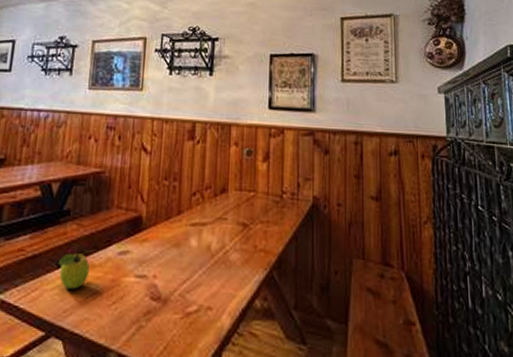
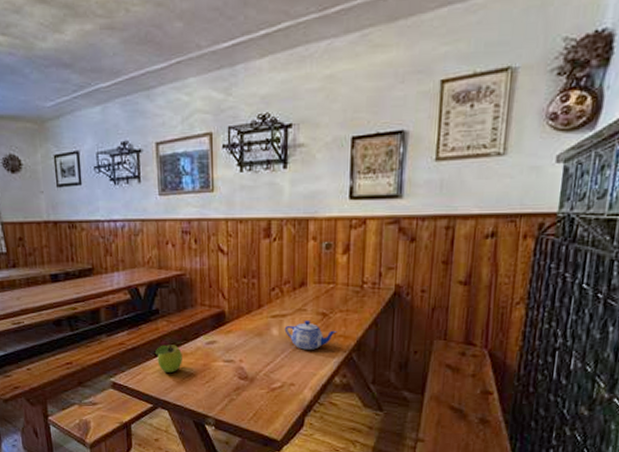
teapot: none [203,230,258,266] -> present [284,319,337,350]

